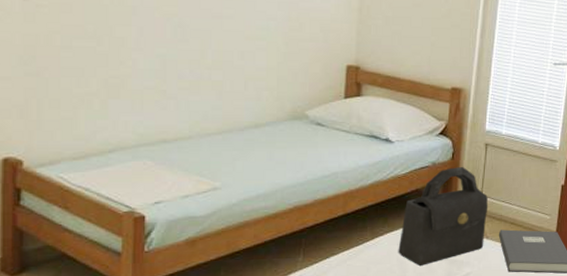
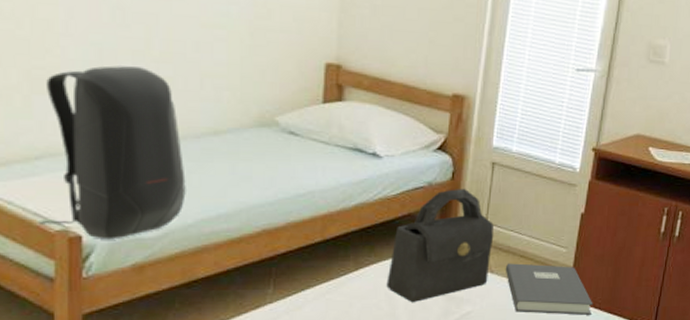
backpack: none [110,73,231,218] -> present [39,65,186,240]

